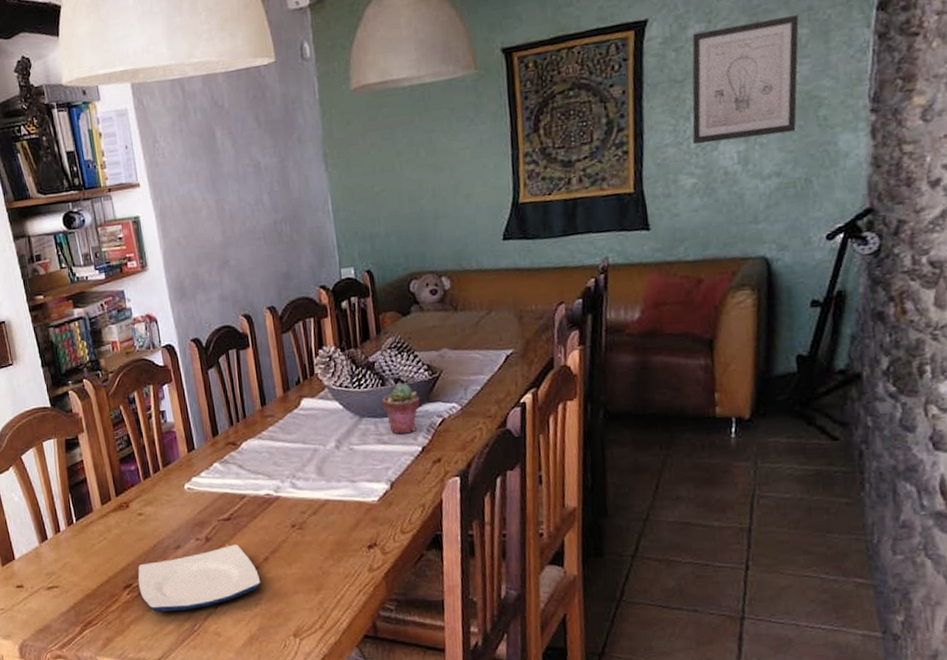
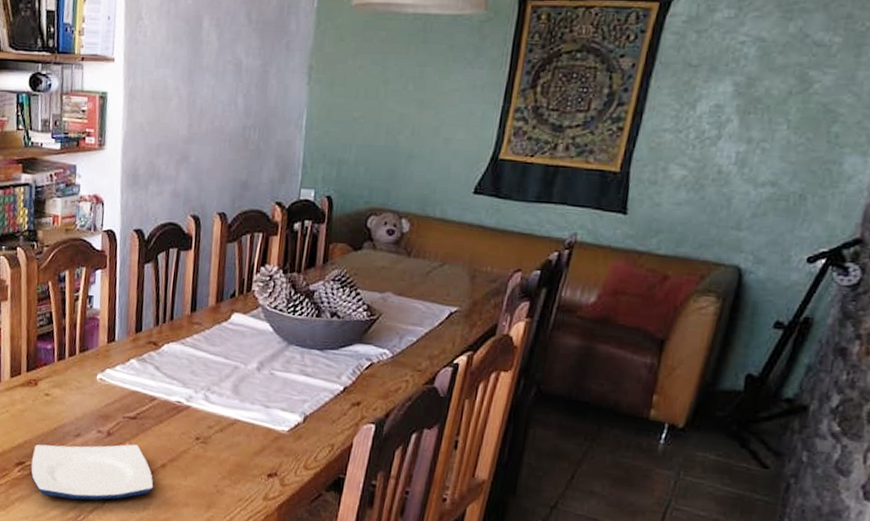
potted succulent: present [382,384,420,435] -> none [313,319,352,371]
wall art: present [692,15,799,144] -> none [693,18,835,143]

